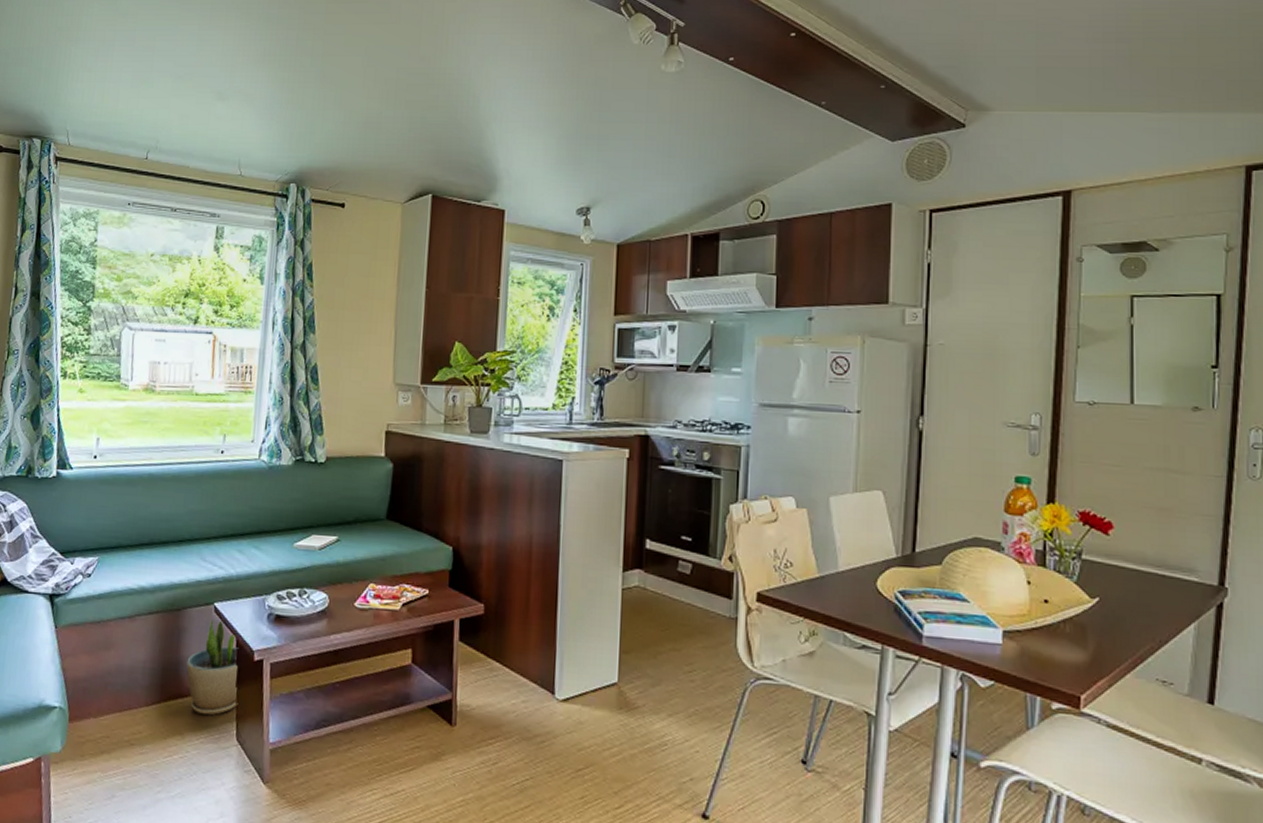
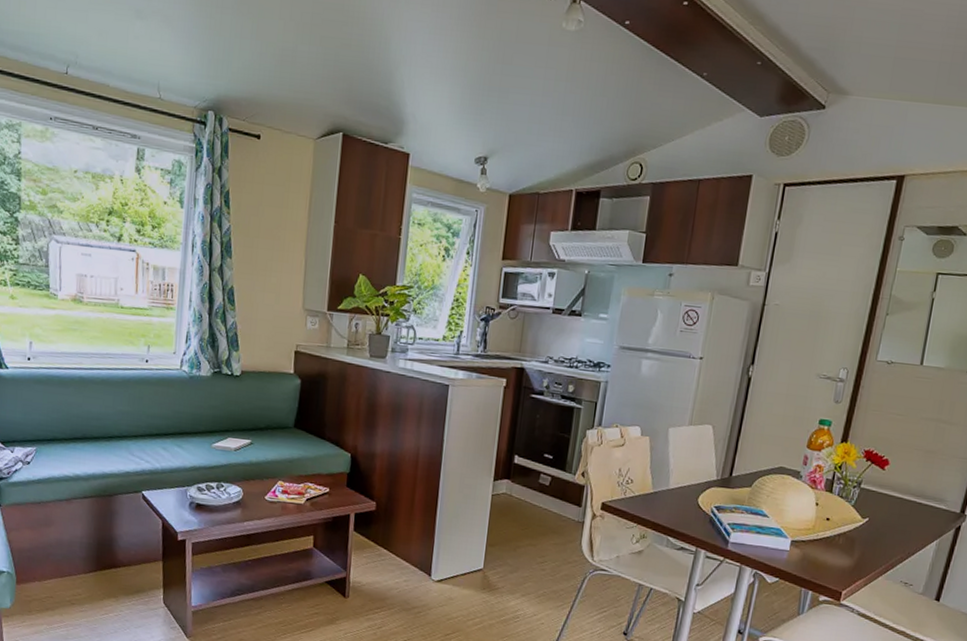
potted plant: present [186,619,239,716] -> none [118,505,165,583]

